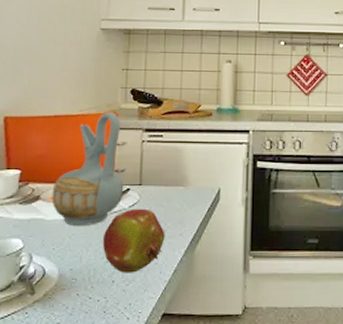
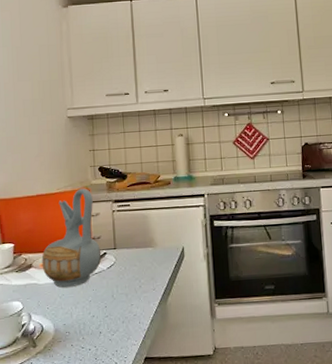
fruit: present [102,208,165,273] -> none [87,269,141,325]

